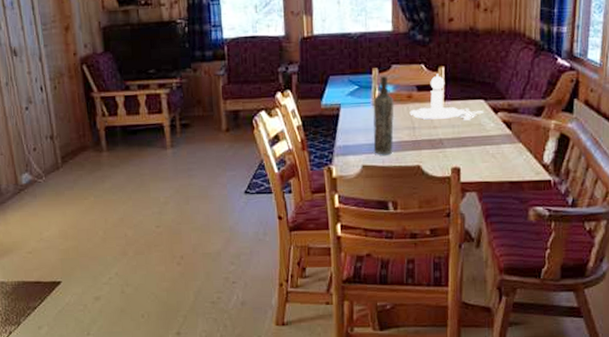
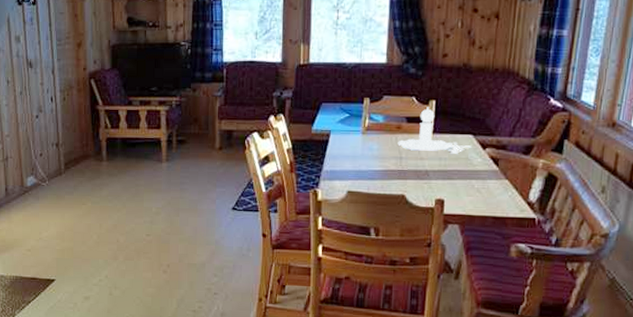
bottle: present [373,75,394,154] -> none [359,105,383,181]

